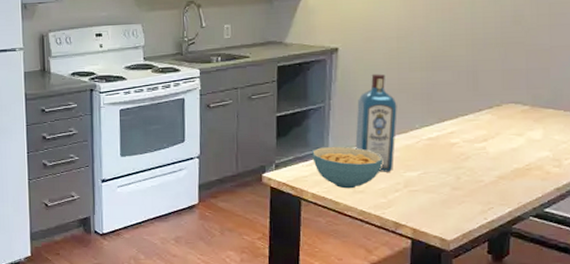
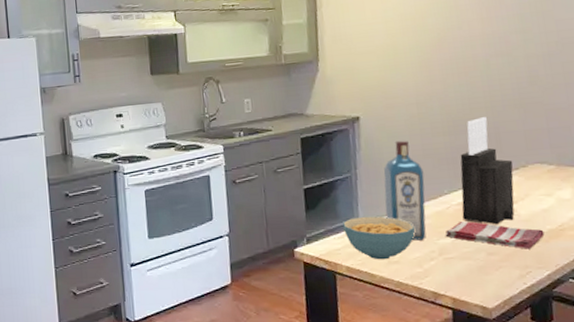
dish towel: none [412,155,511,186] -> present [445,220,545,249]
knife block: none [431,54,488,161] -> present [460,117,515,225]

